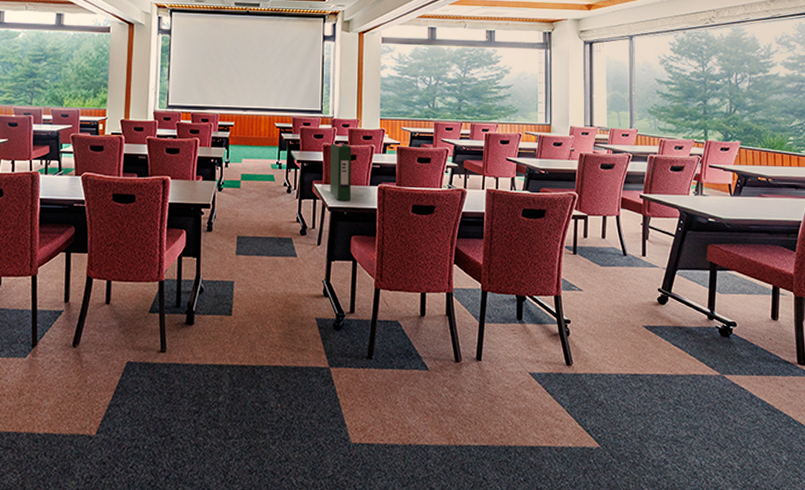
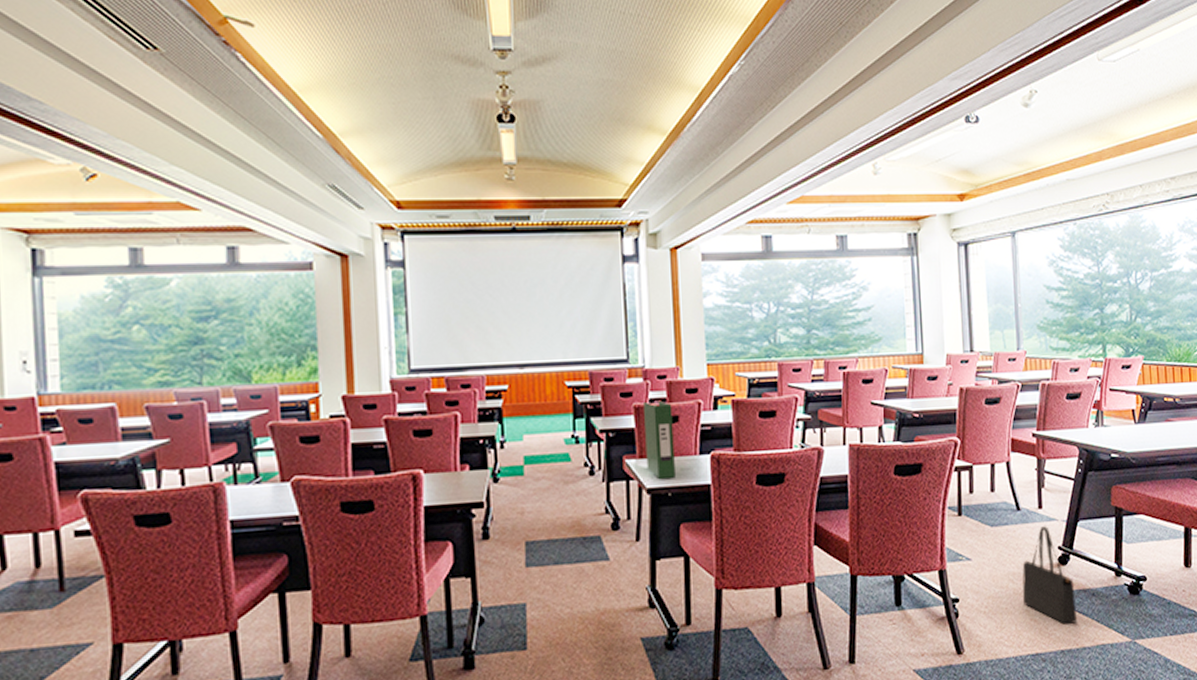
tote bag: none [625,271,673,354] -> present [1022,526,1078,625]

